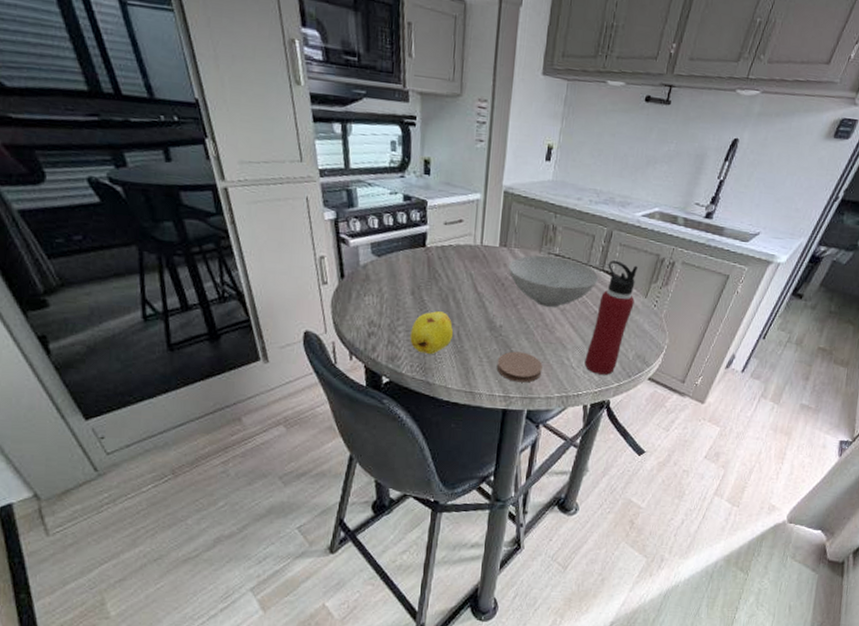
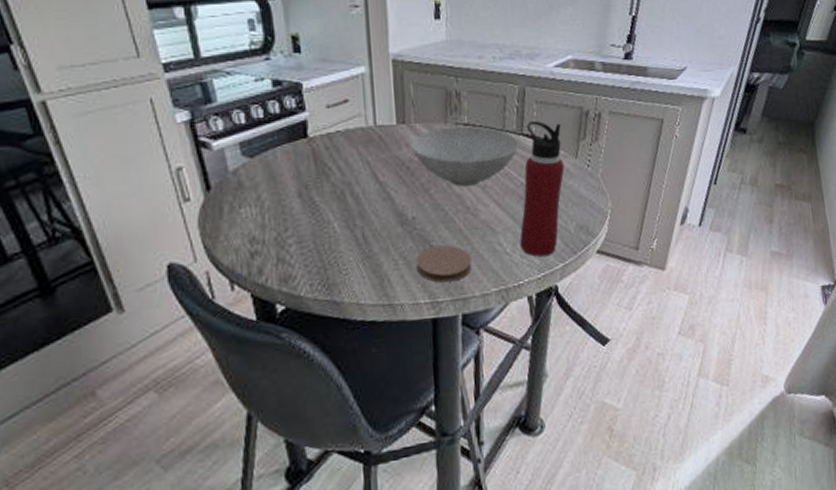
fruit: present [410,311,454,355] -> none [304,212,358,268]

